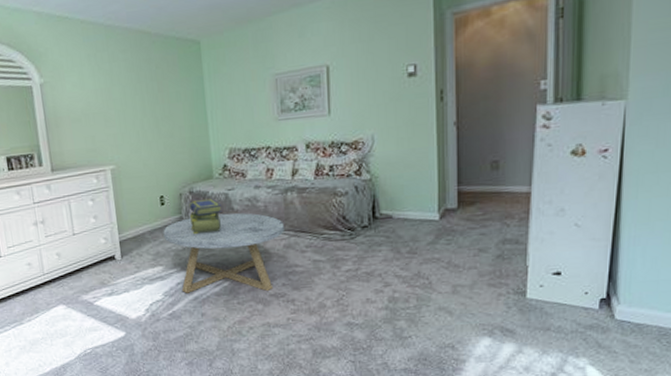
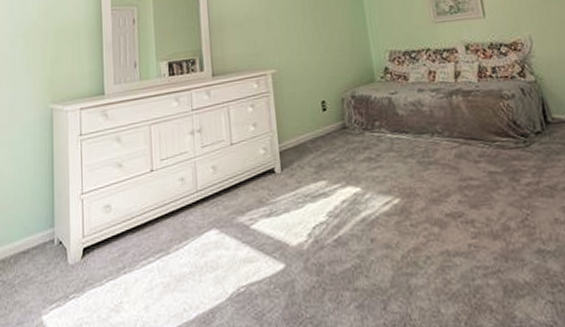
coffee table: present [163,212,284,293] -> none [325,118,454,214]
stack of books: present [188,198,222,234] -> none [350,103,387,142]

